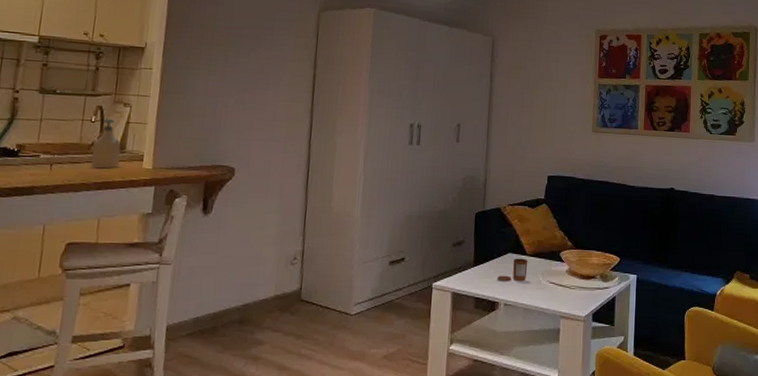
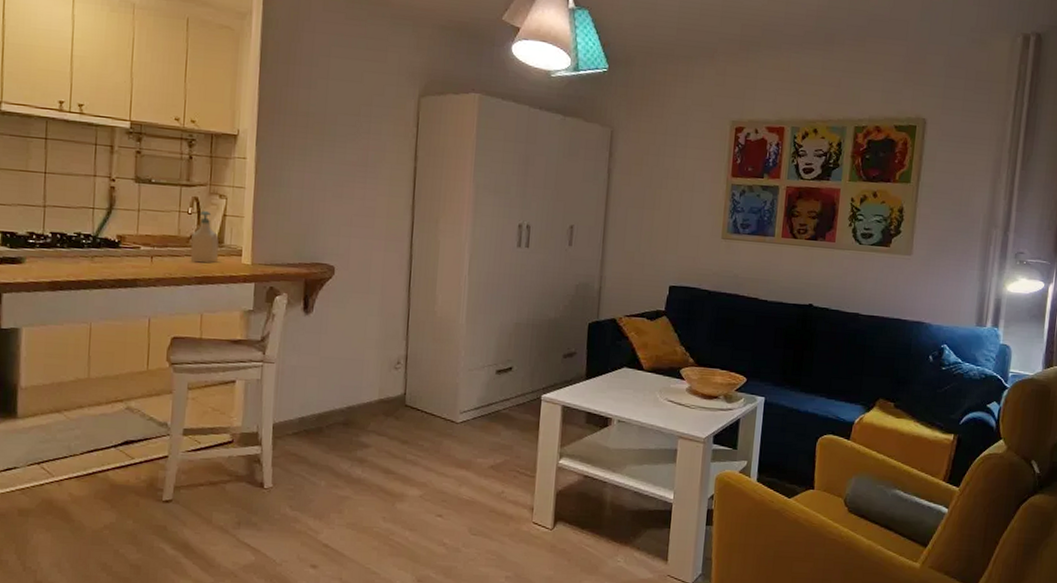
candle: present [497,258,528,282] -> none [610,373,645,398]

